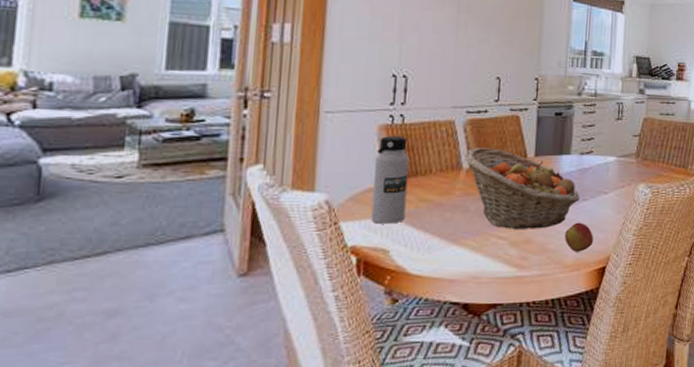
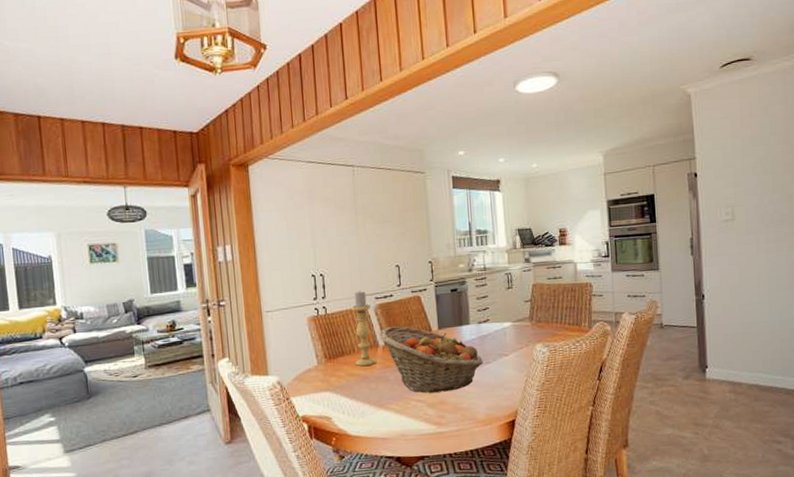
water bottle: present [371,136,409,224] -> none [309,324,339,397]
candle holder: none [430,100,460,190] -> present [351,290,376,366]
apple: present [565,222,593,252] -> none [474,382,500,409]

